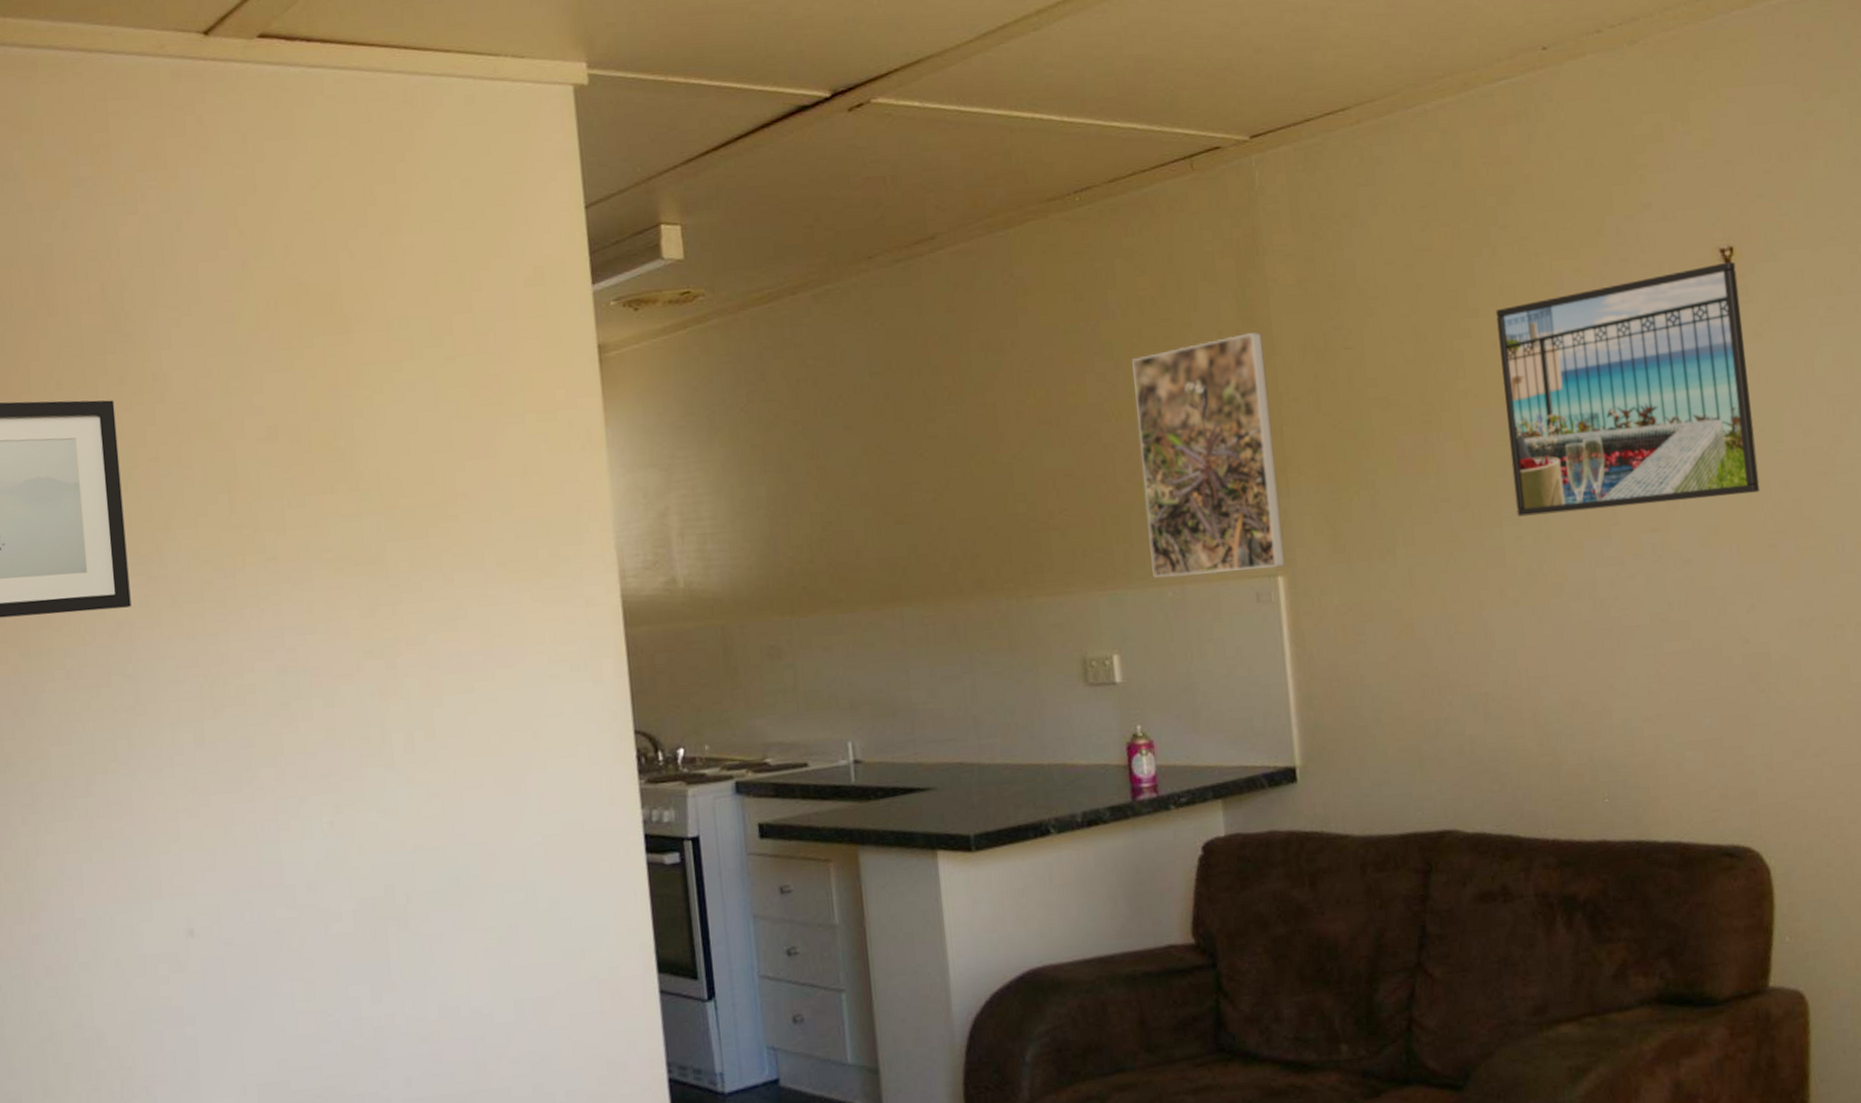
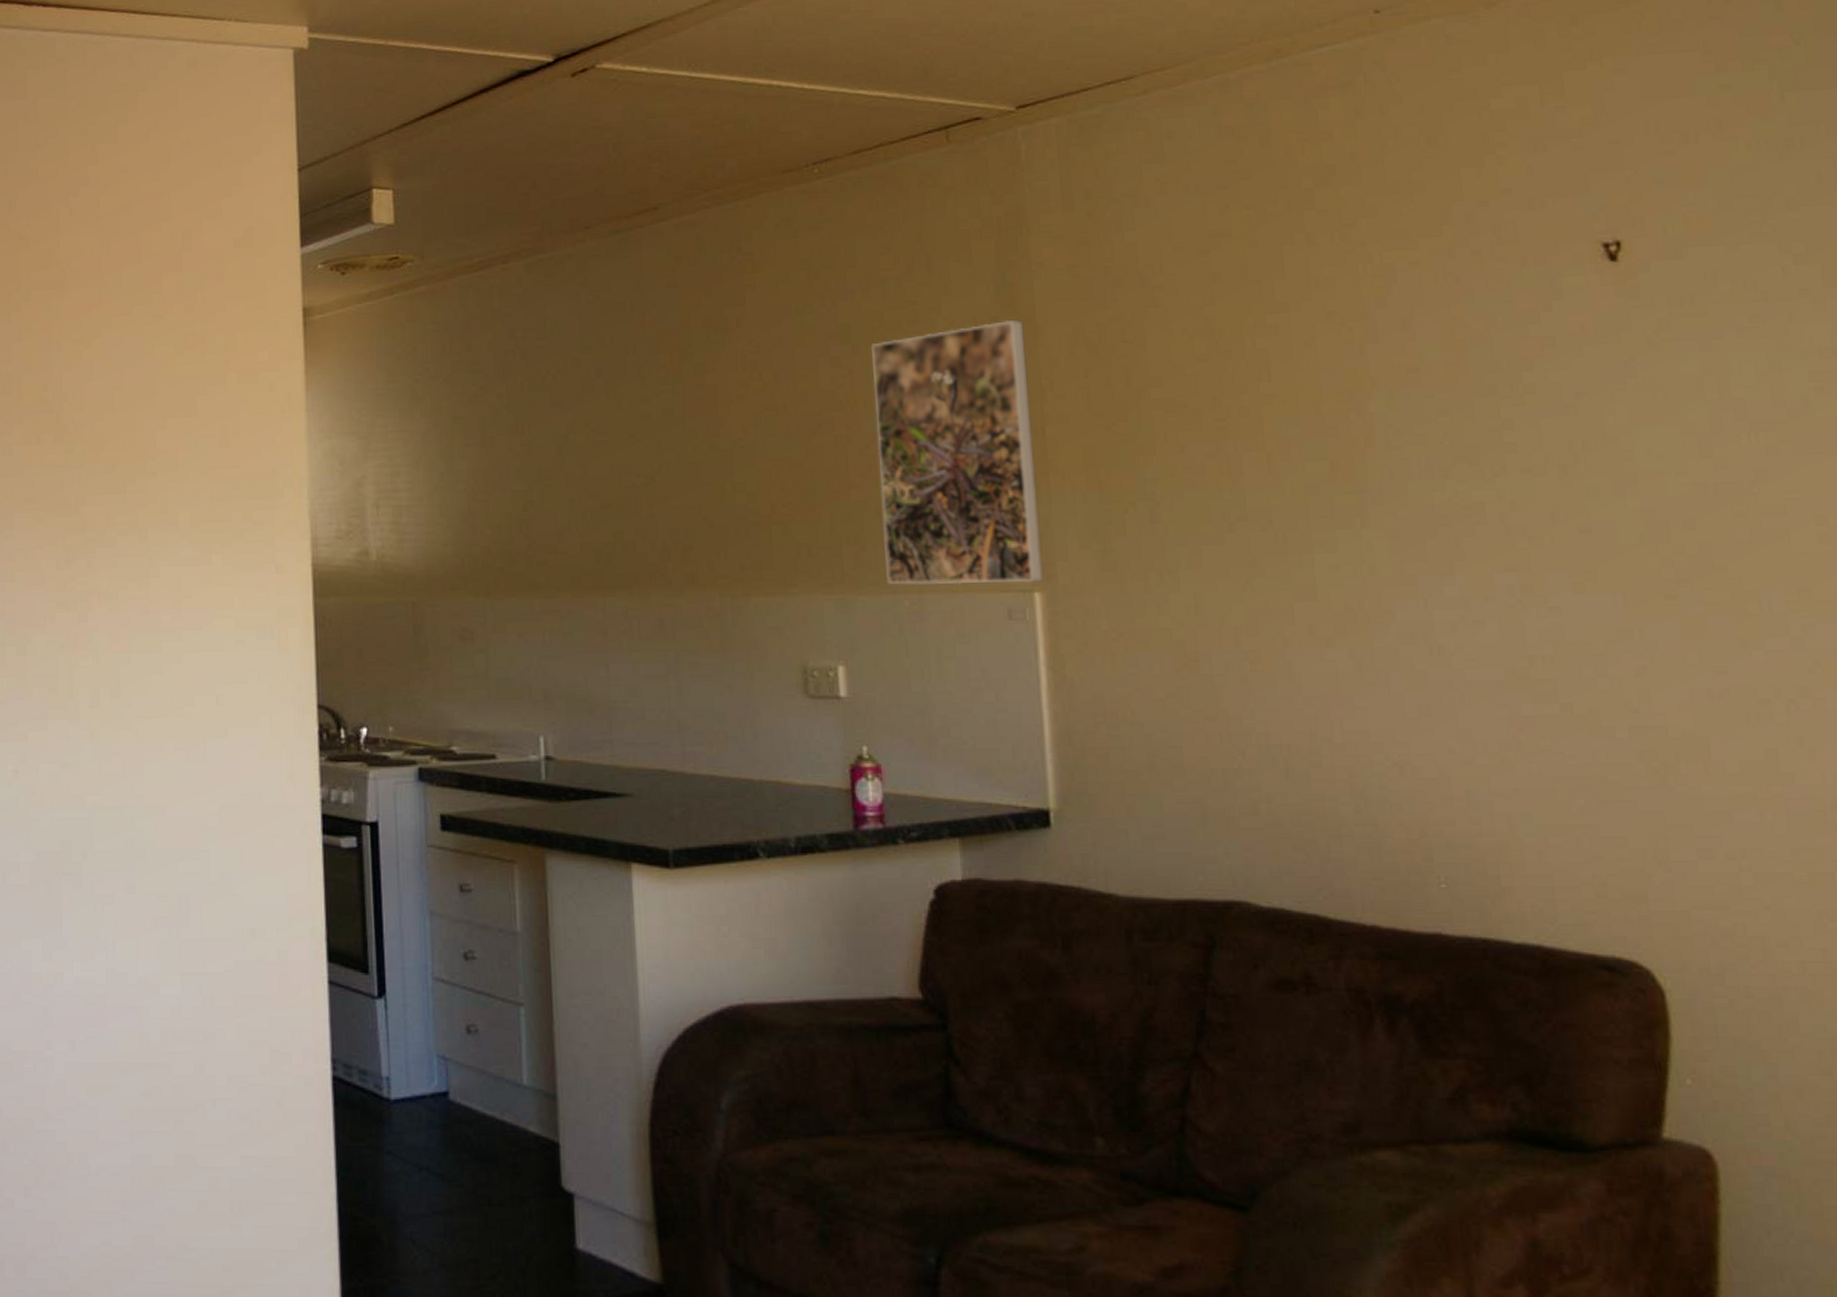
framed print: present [1496,261,1760,517] -> none [1310,258,1655,543]

